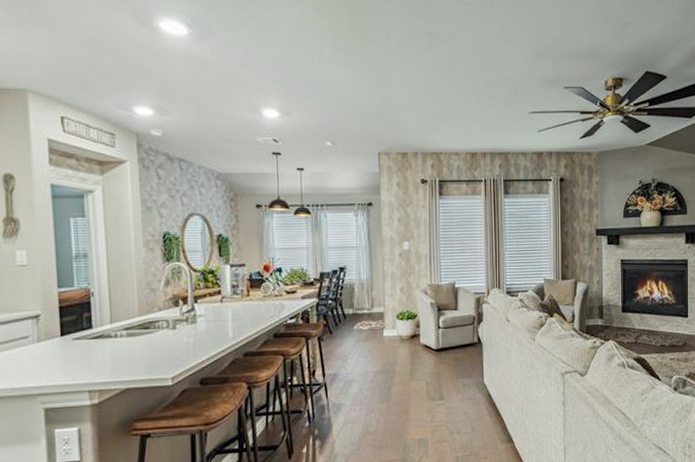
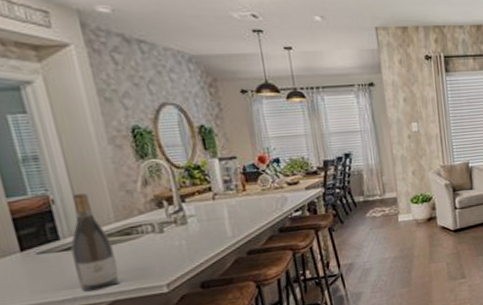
wine bottle: none [99,289,134,379] -> present [70,193,119,293]

